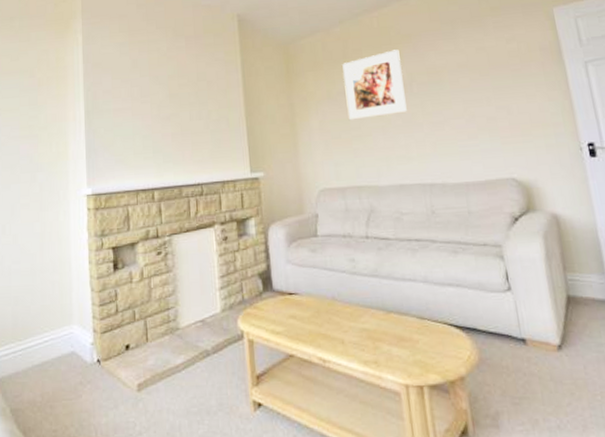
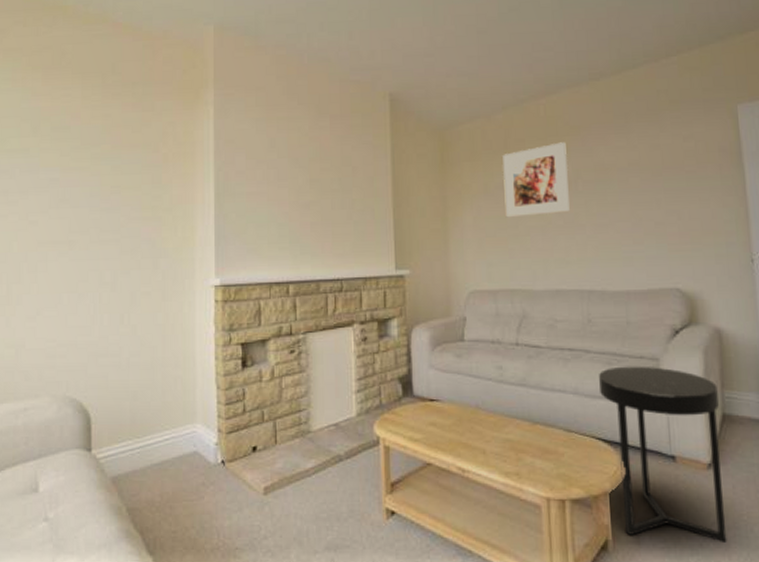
side table: none [446,253,584,423] -> present [599,366,727,542]

